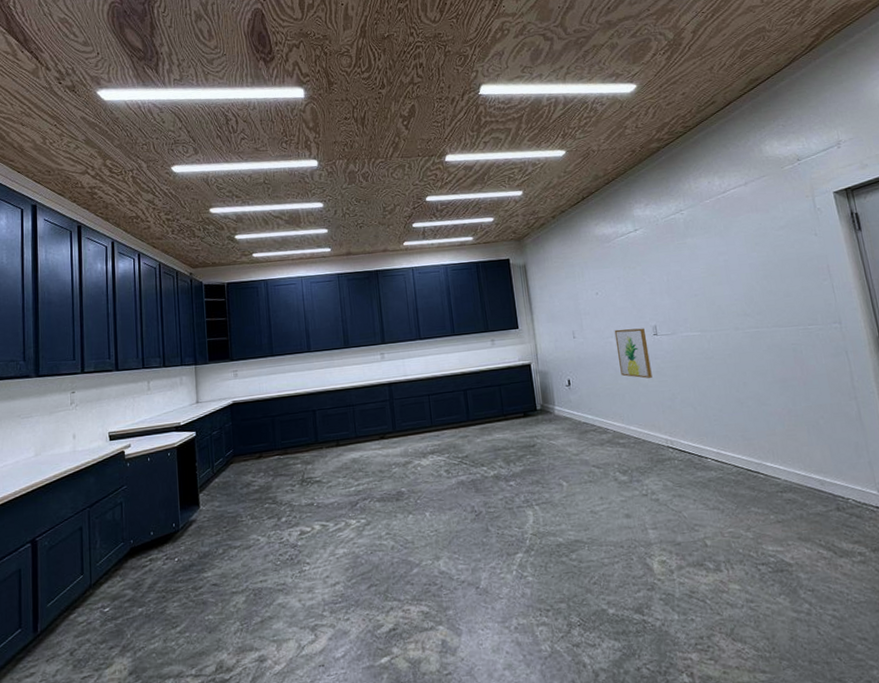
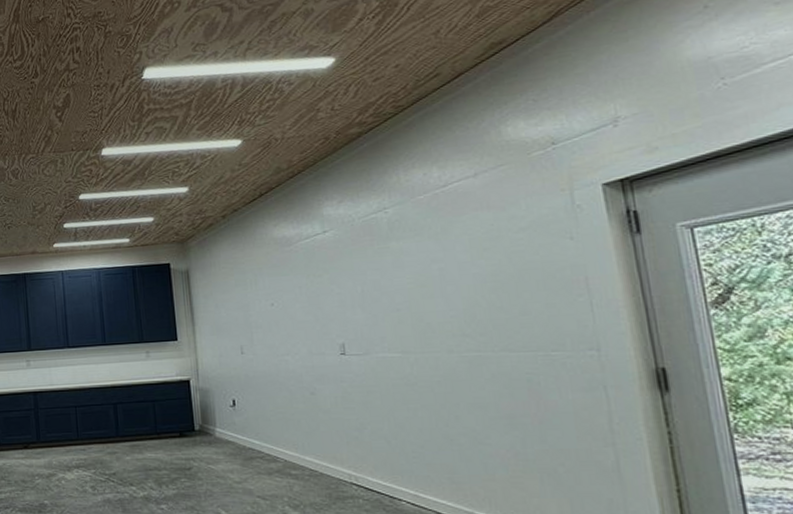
wall art: present [614,328,652,379] -> none [291,345,336,404]

